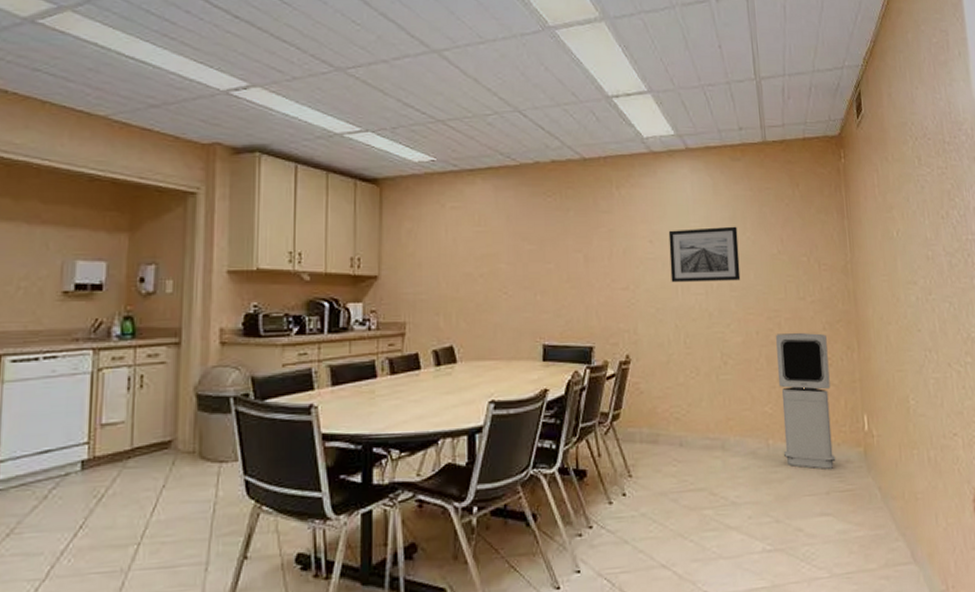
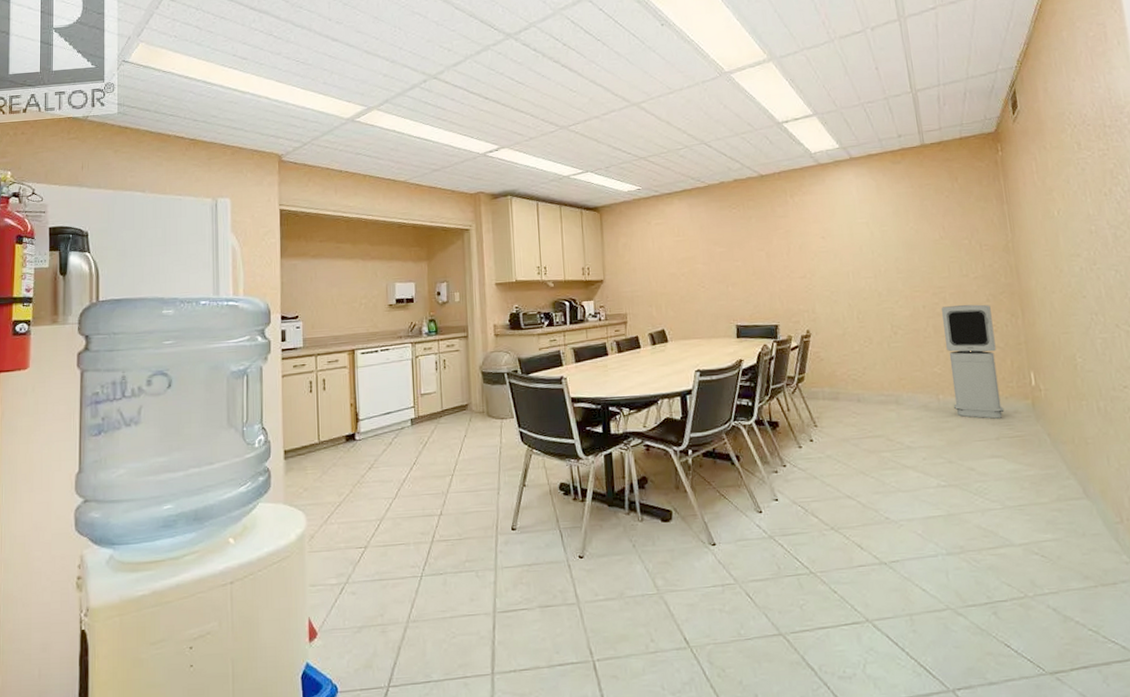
wall art: present [668,226,741,283] -> none [838,219,906,270]

